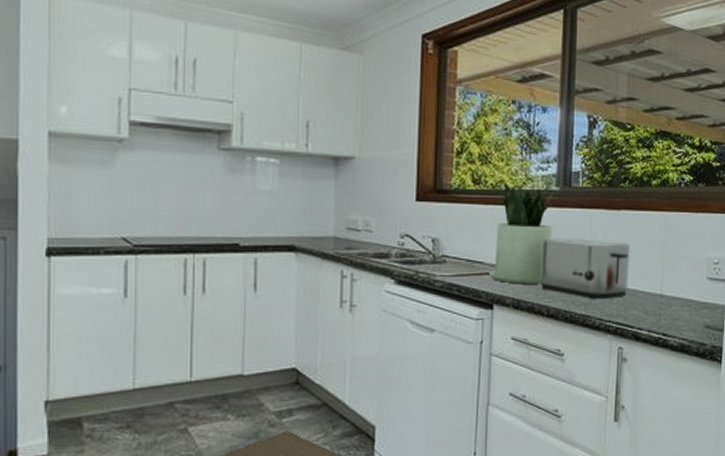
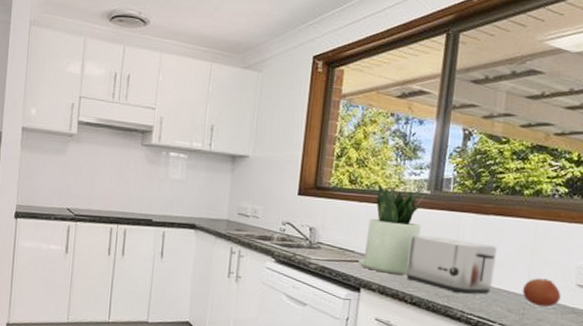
fruit: none [657,275,694,305] -> present [522,278,561,308]

